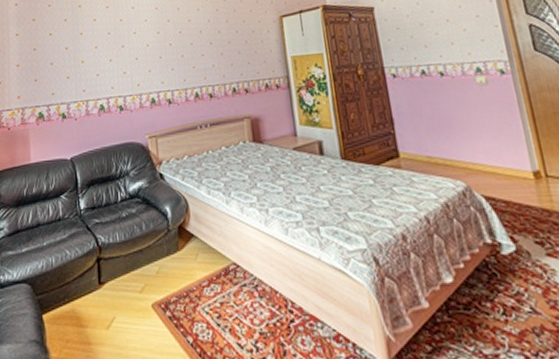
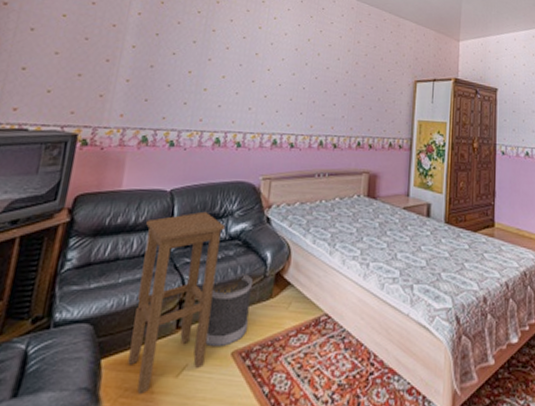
stool: none [56,174,129,346] -> present [128,211,225,395]
wastebasket: none [122,229,163,300] -> present [205,273,254,348]

